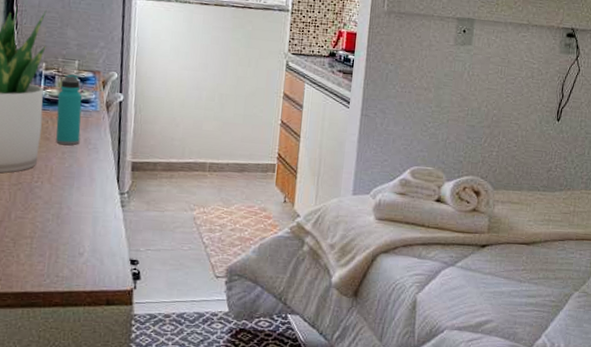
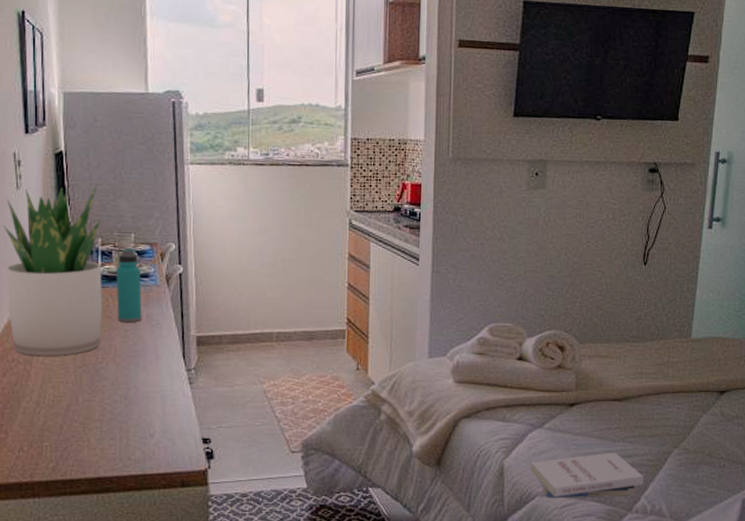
books: none [441,292,546,334] -> present [530,452,644,498]

